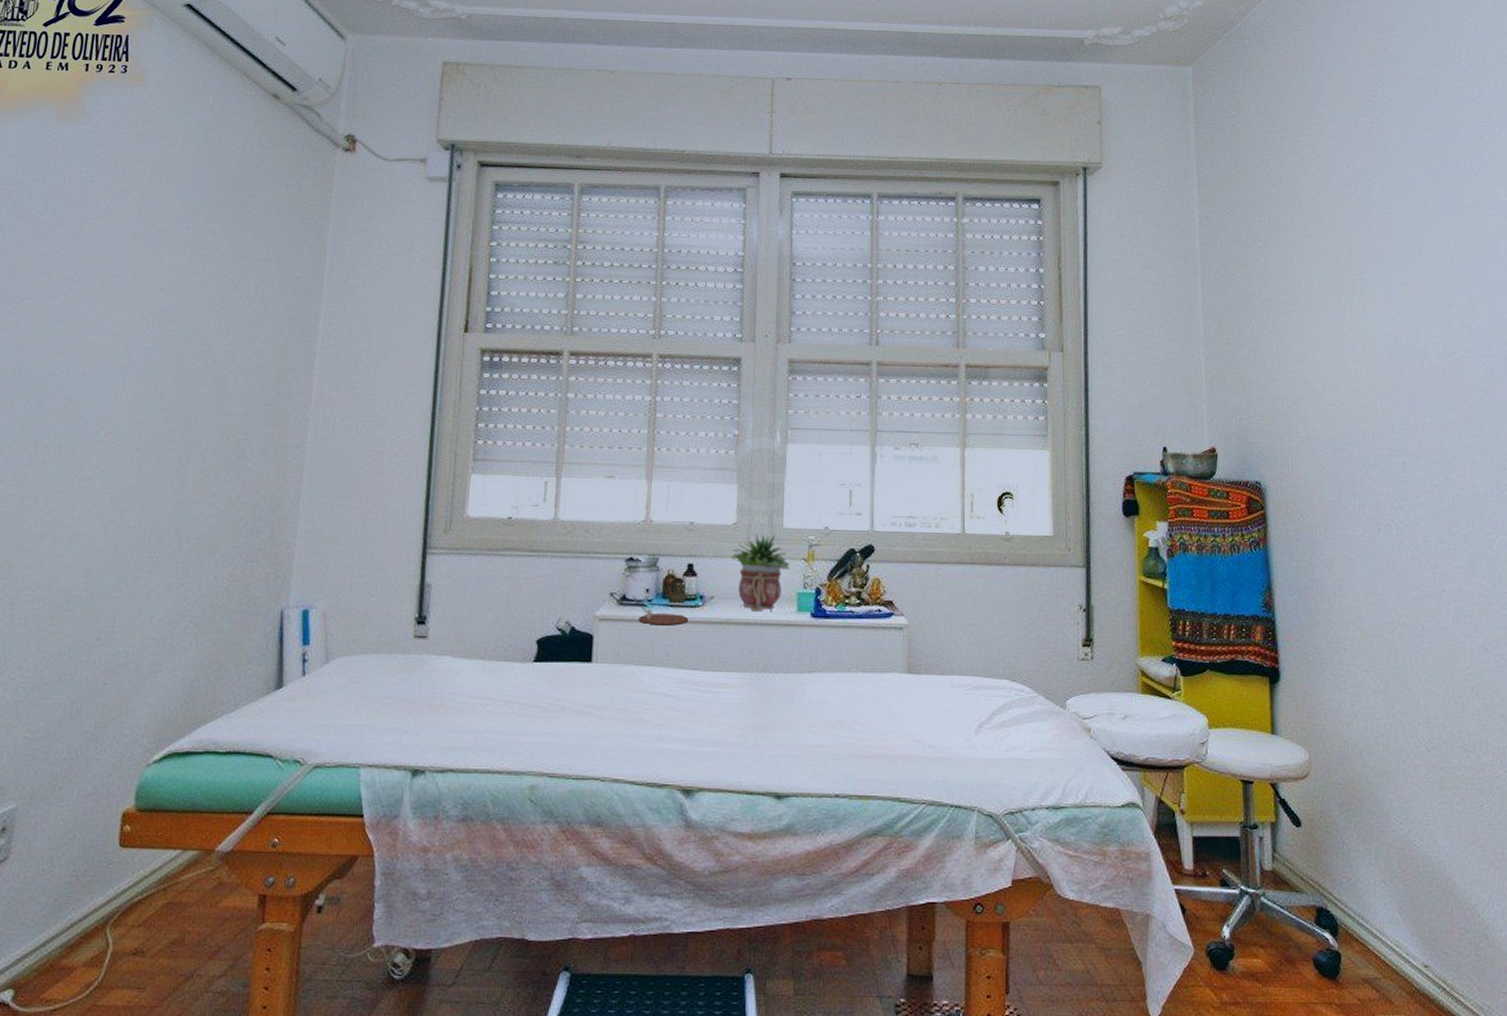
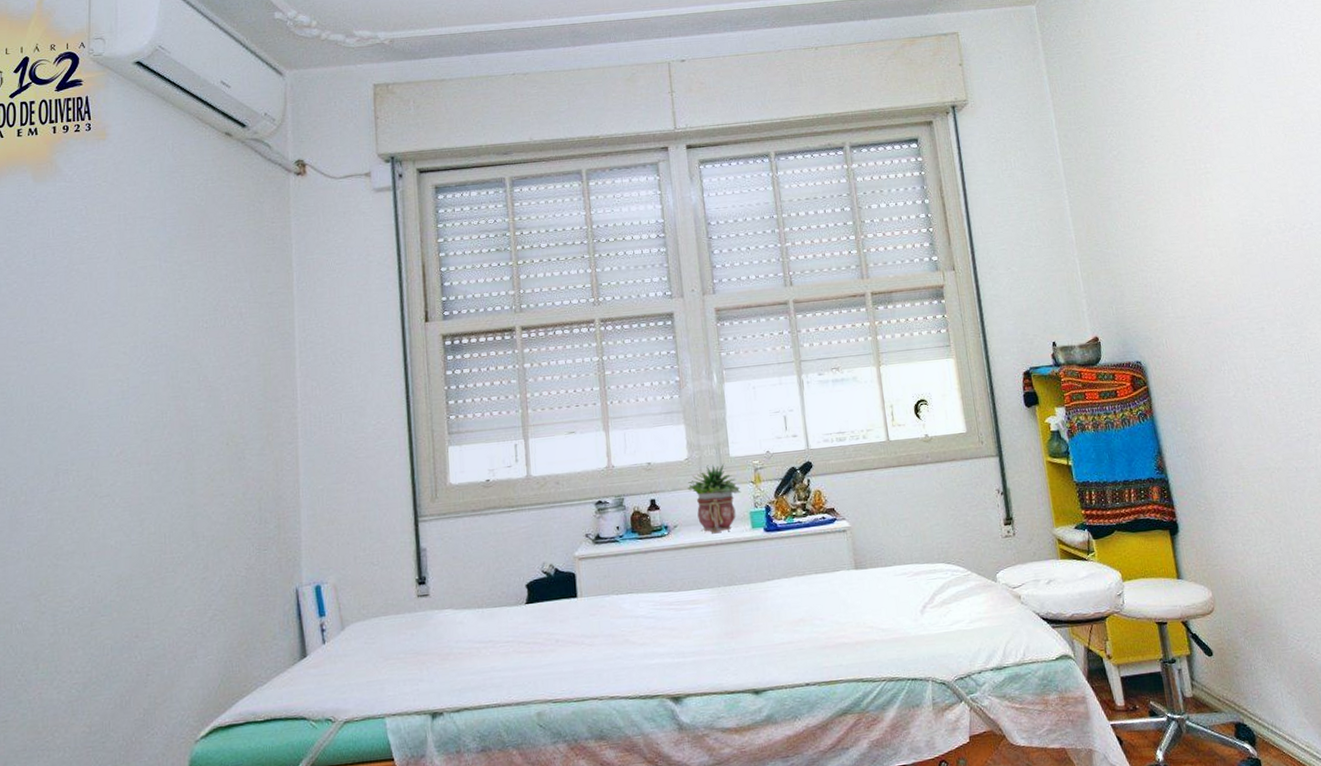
incense holder: present [632,596,688,626] -> none [605,534,657,558]

